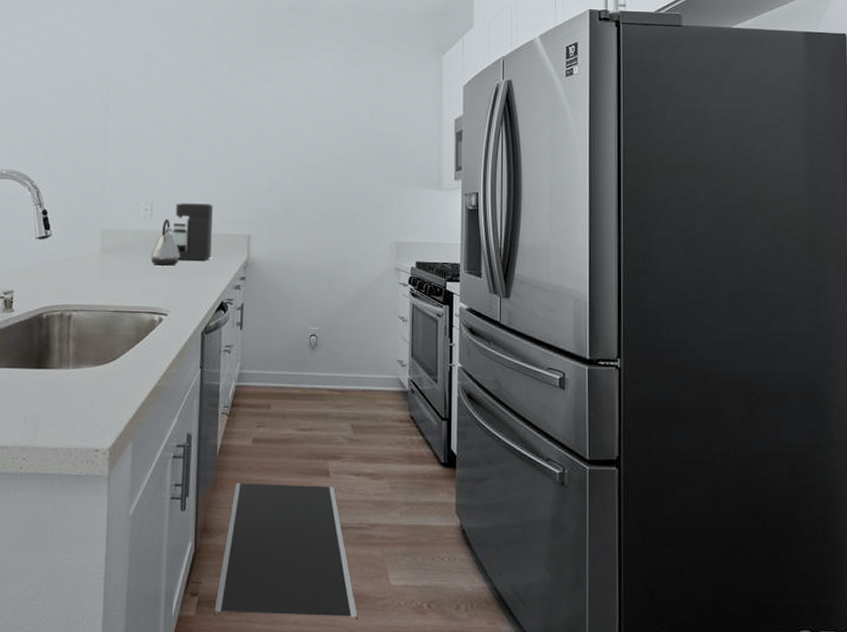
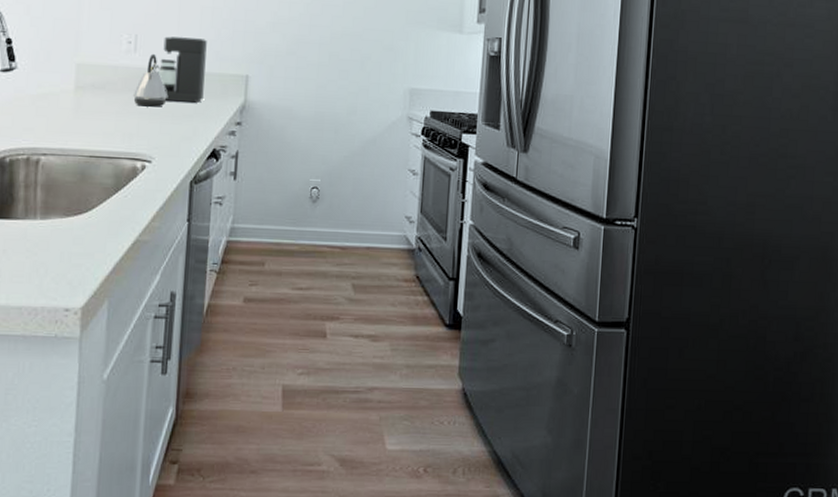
door mat: present [214,483,358,620] -> none [195,345,350,485]

